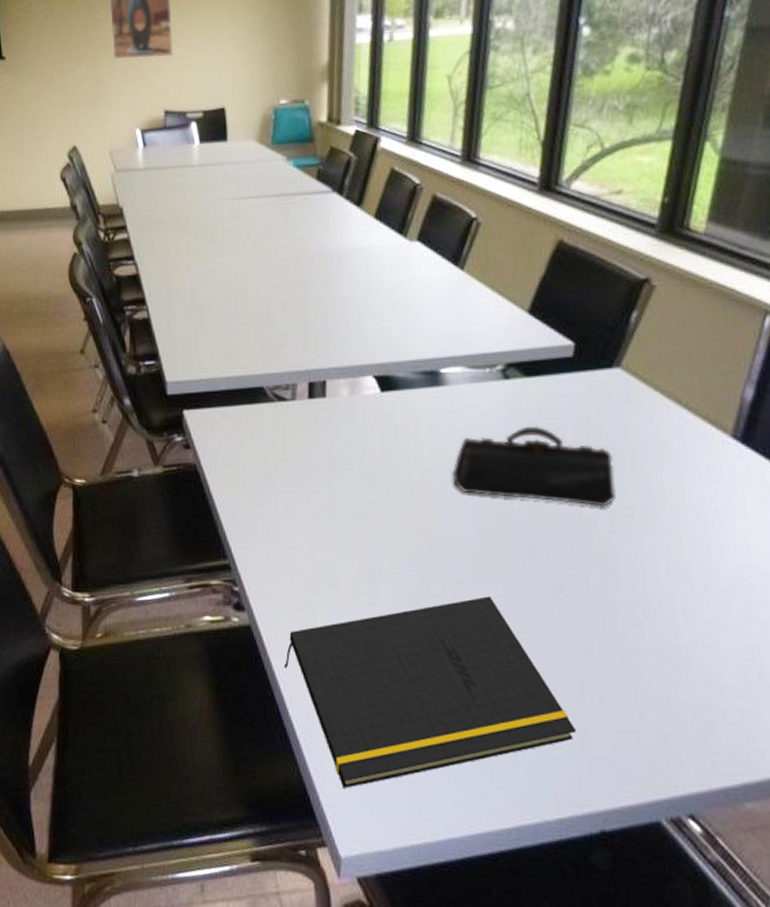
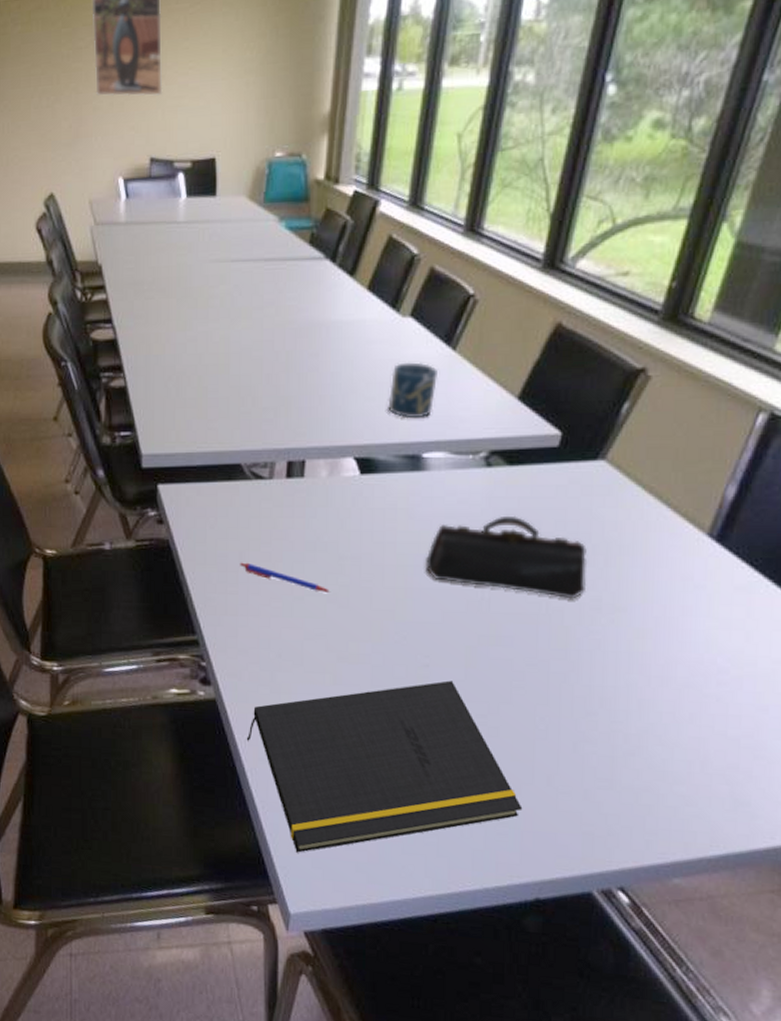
pen: none [268,483,360,511] -> present [240,562,331,593]
cup: none [402,282,448,337] -> present [388,362,437,419]

